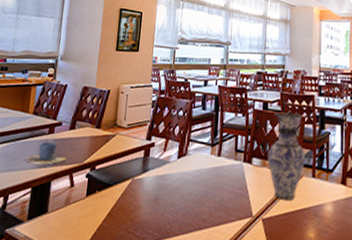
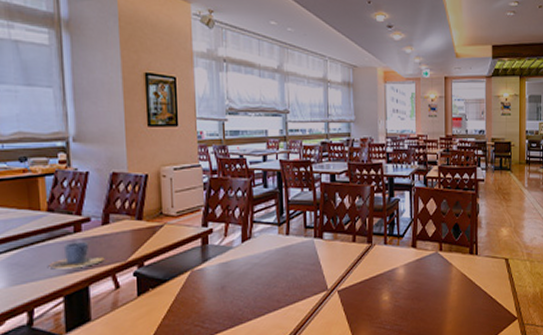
vase: present [267,112,306,201] -> none [338,183,378,270]

